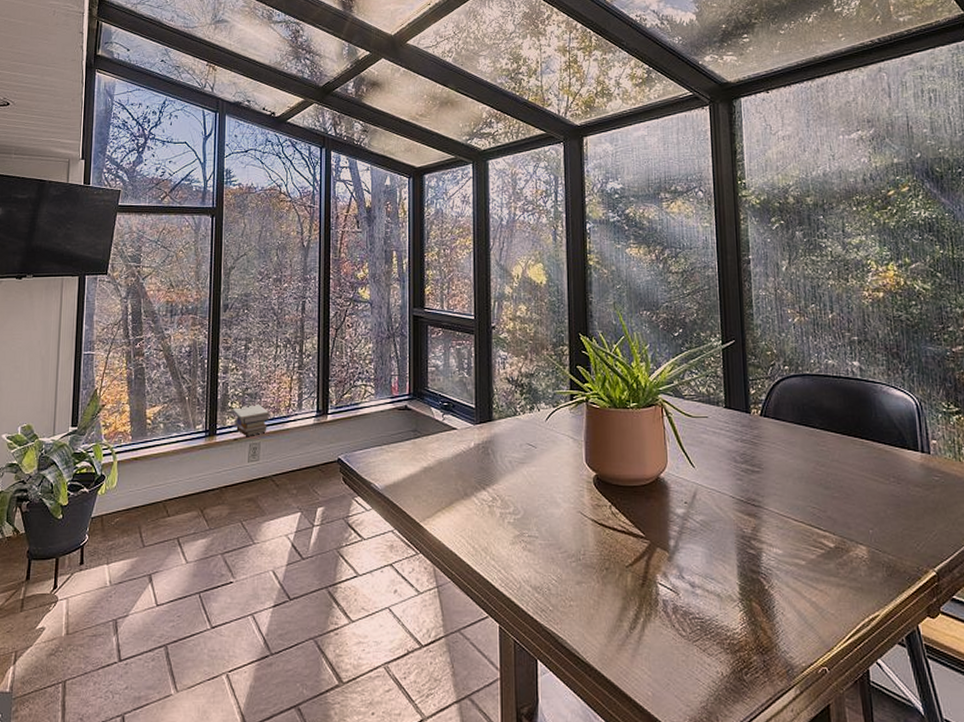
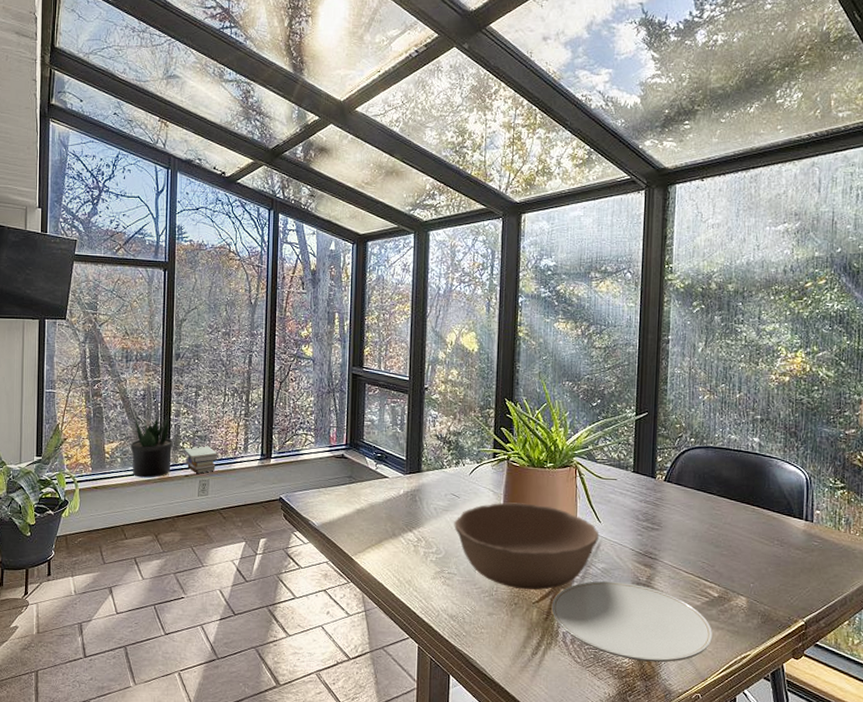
planter: none [174,373,221,444] -> present [130,414,173,478]
bowl: none [532,450,695,552] -> present [454,502,600,590]
plate: none [647,536,834,631] -> present [551,581,713,663]

